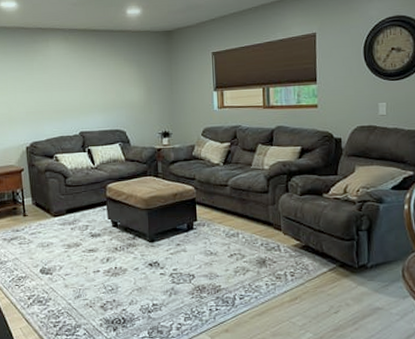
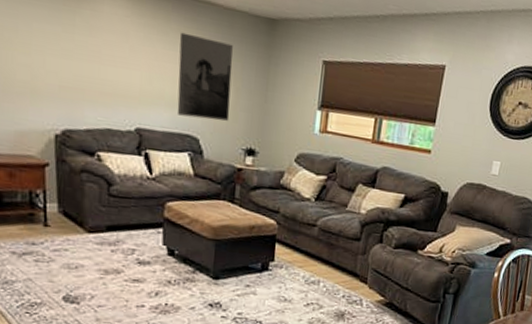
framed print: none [103,56,146,117] -> present [177,32,233,121]

